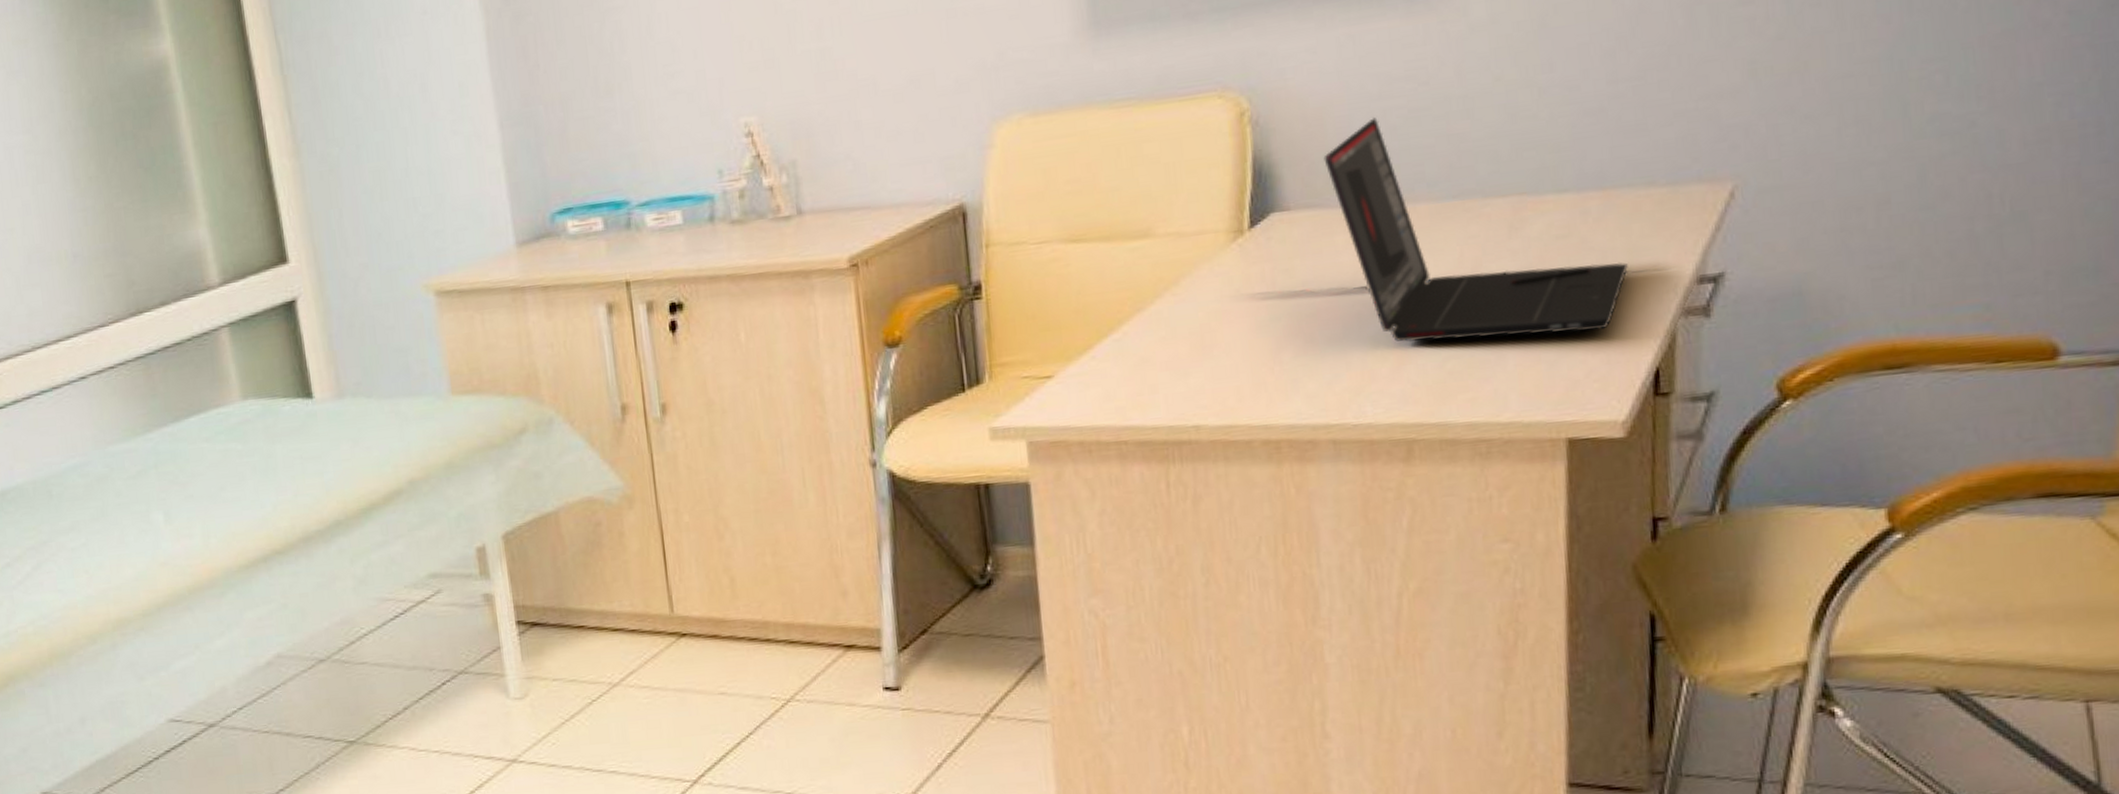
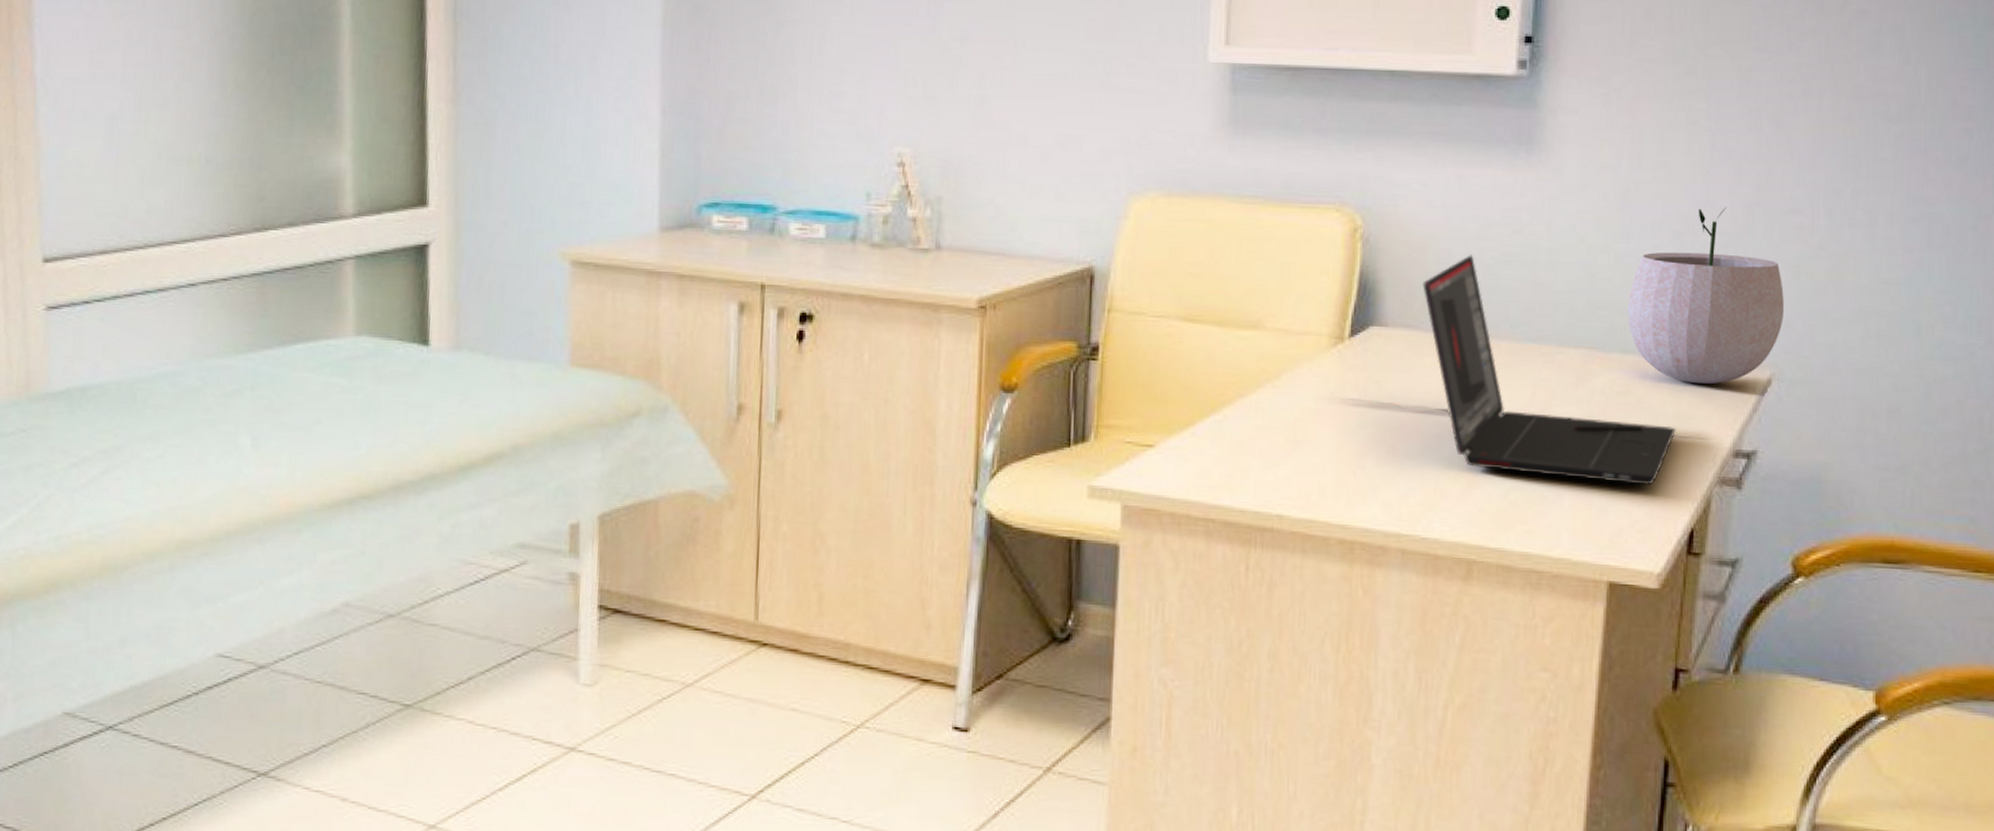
plant pot: none [1558,12,1742,212] -> present [1627,207,1784,385]

